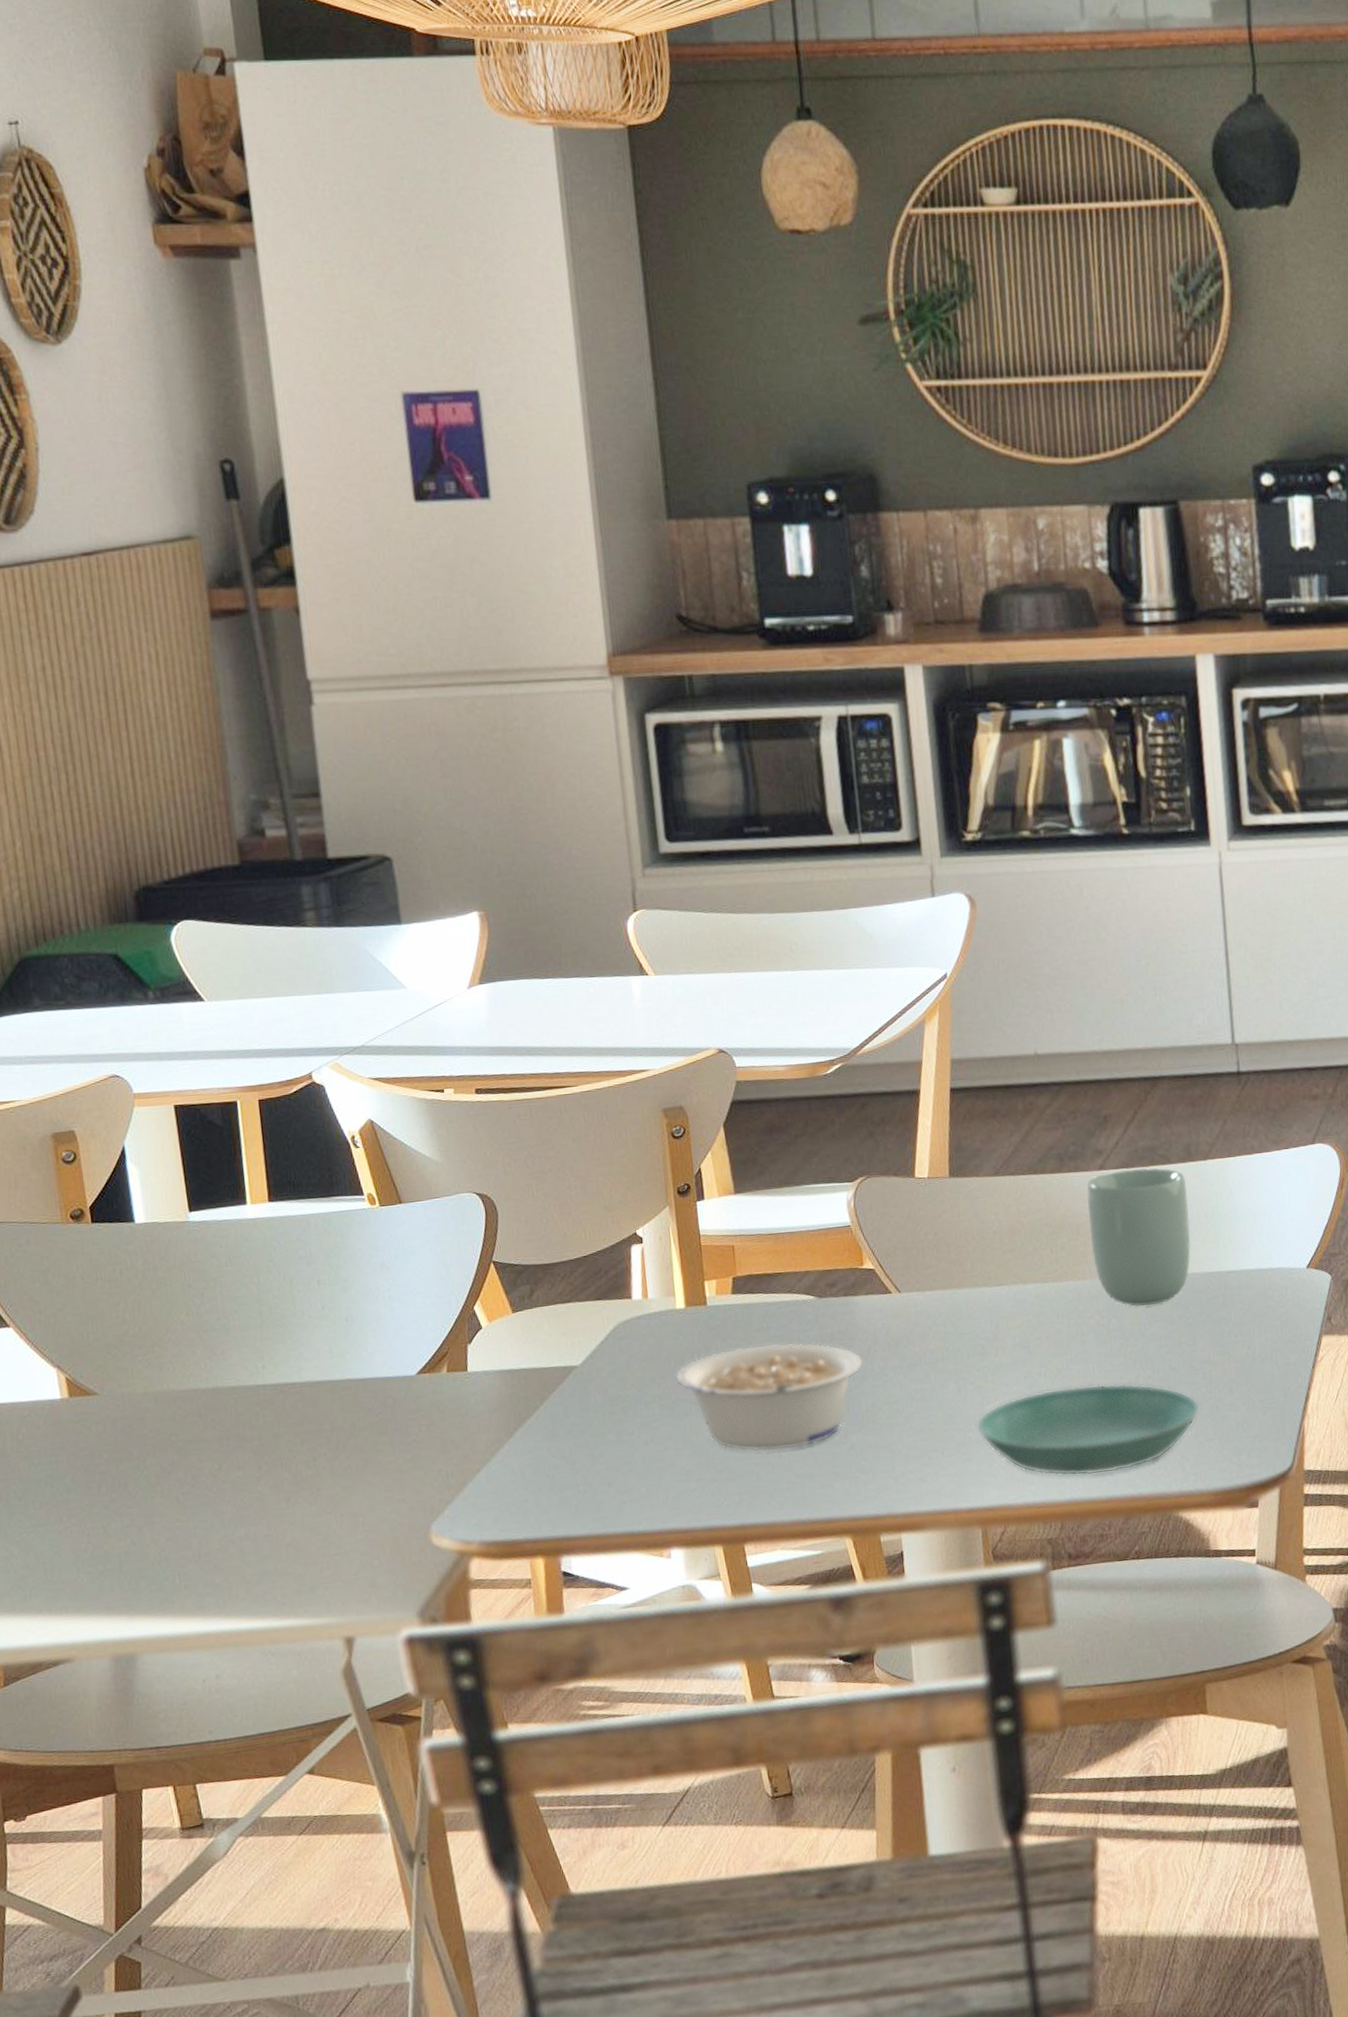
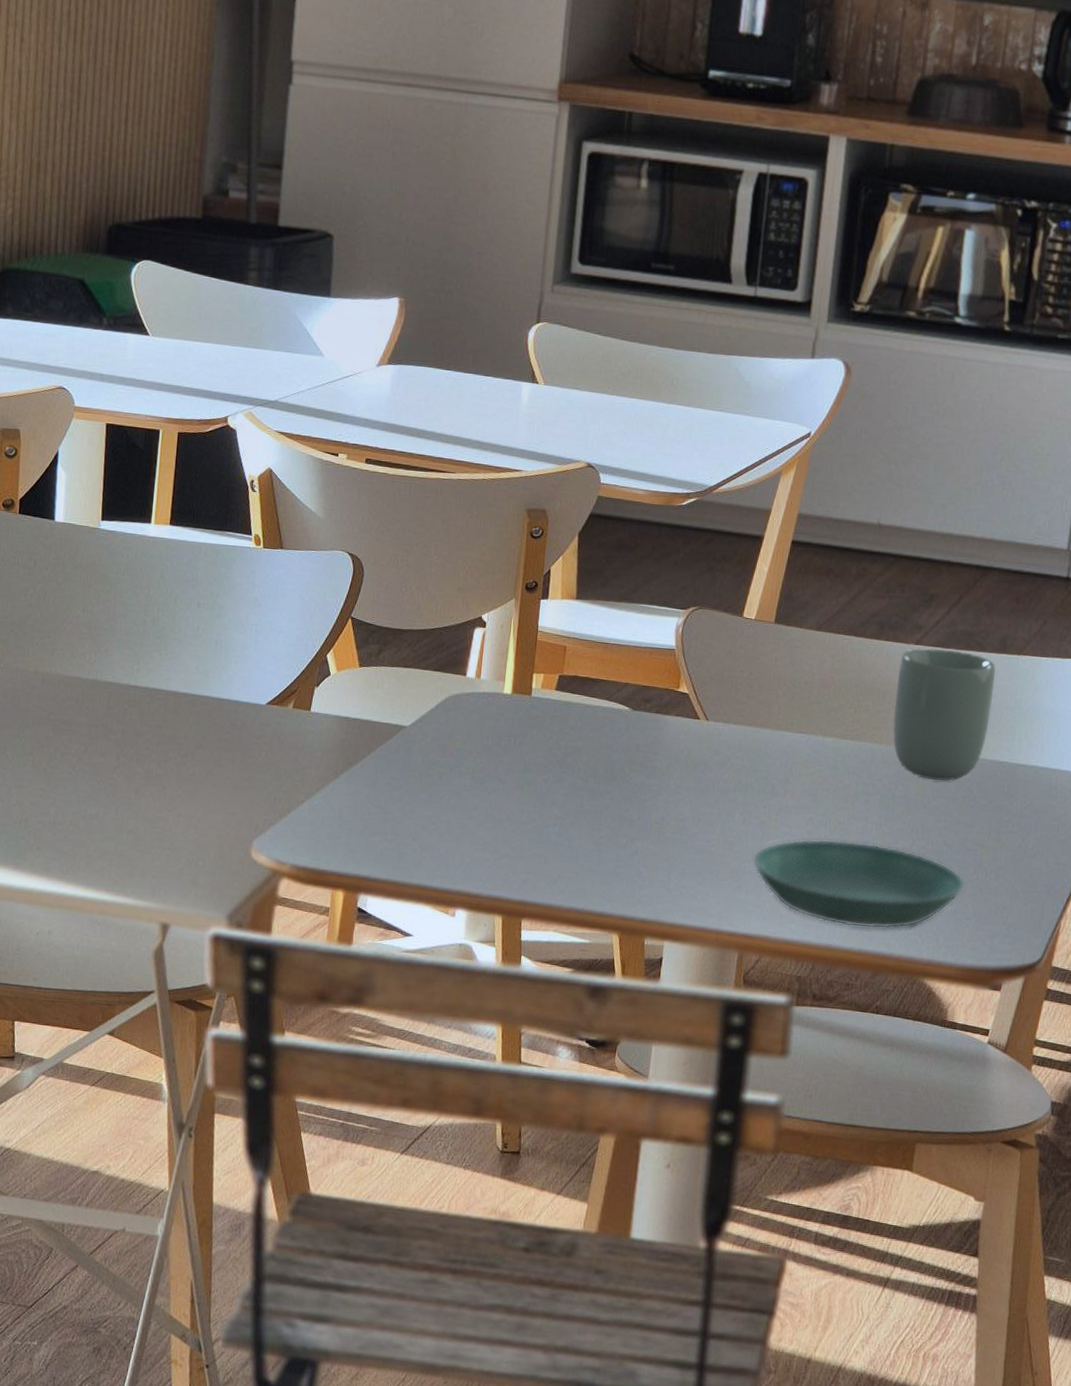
legume: present [675,1342,864,1452] -> none [490,739,661,843]

